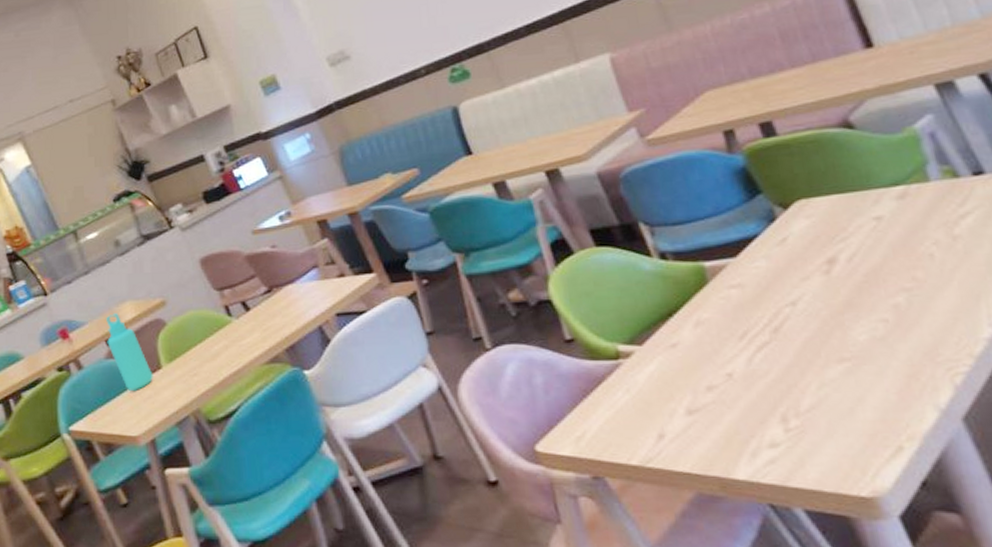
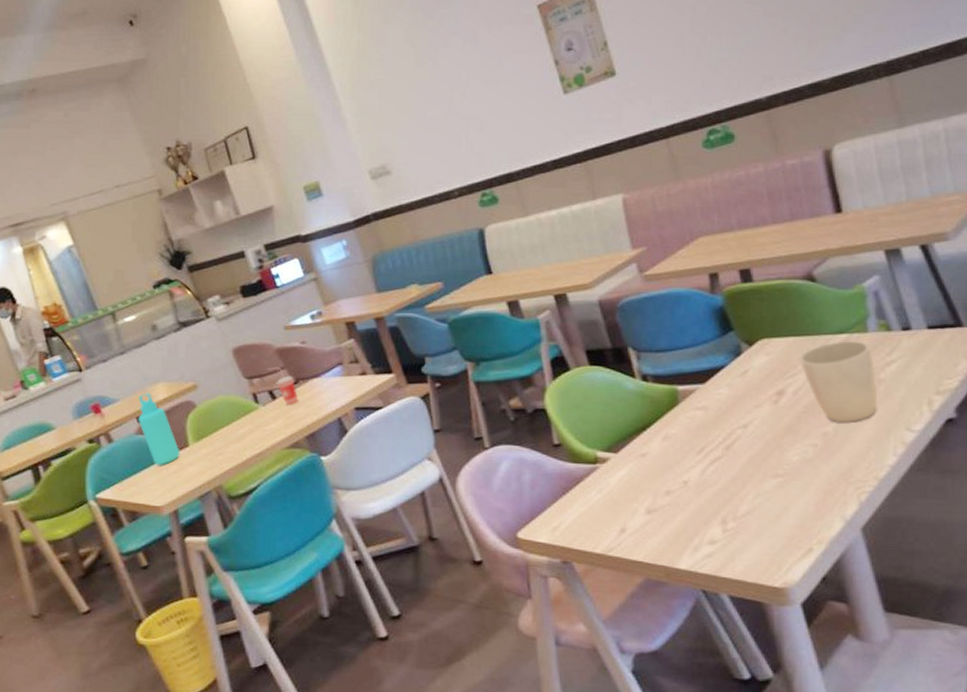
beverage cup: none [238,275,274,317] -> present [267,367,299,406]
cup: none [848,192,957,291] -> present [800,341,878,422]

